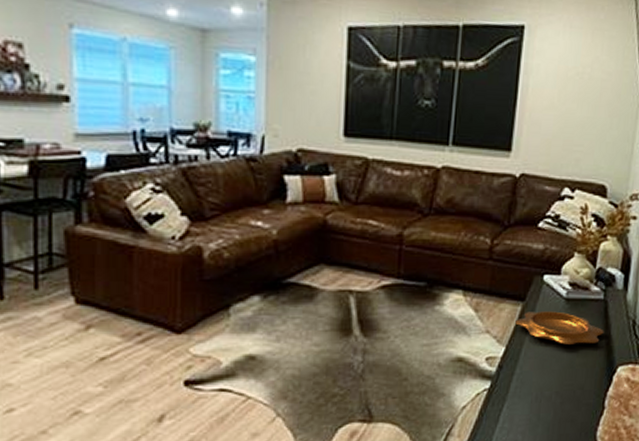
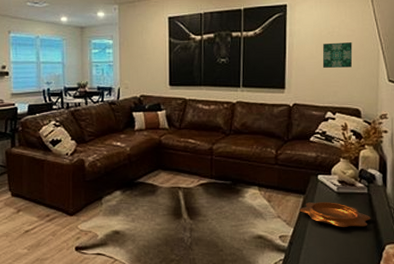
wall art: none [564,88,607,126] -> present [322,42,353,68]

